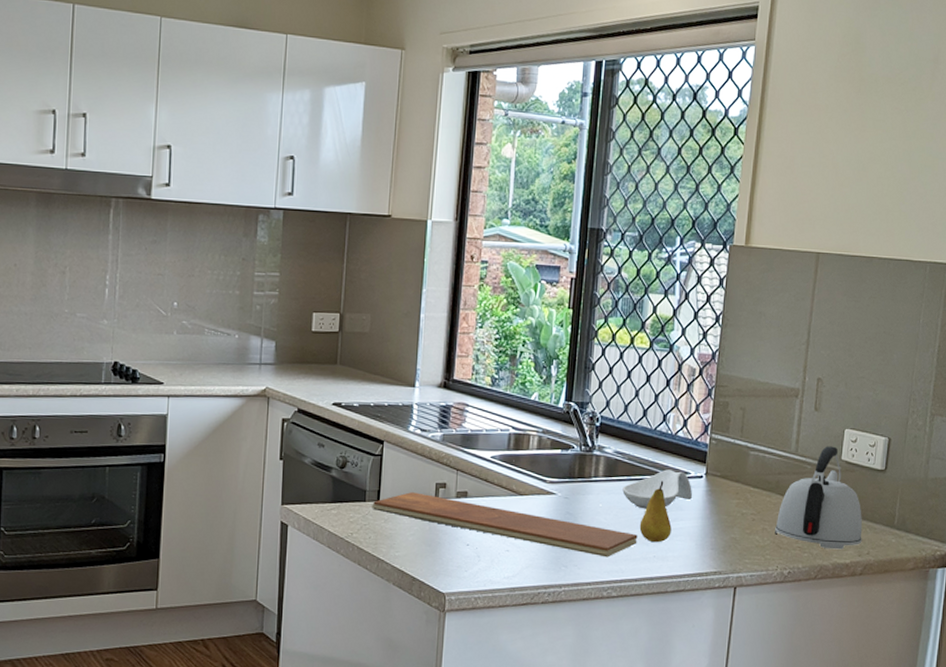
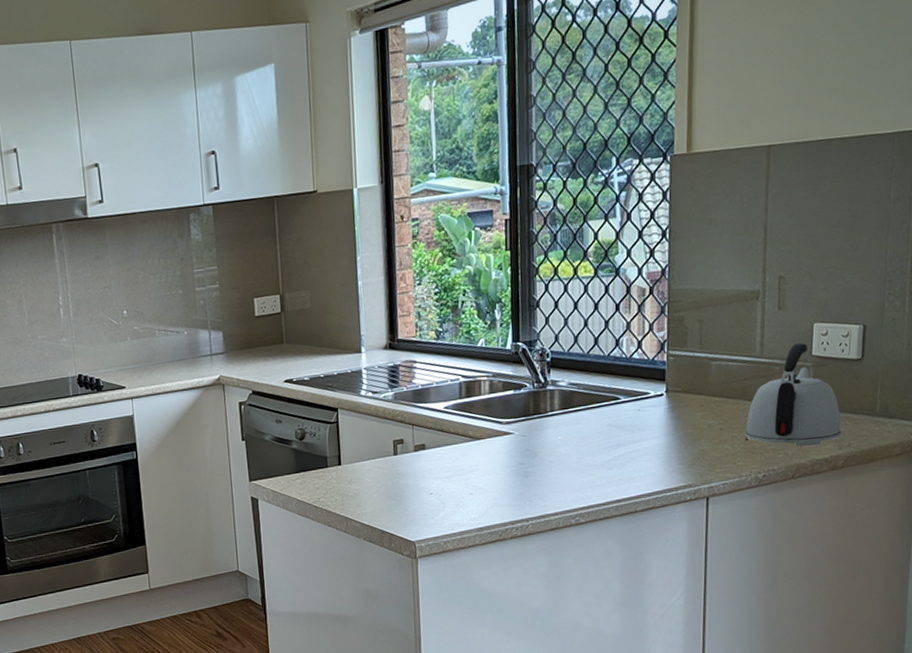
chopping board: present [372,492,638,558] -> none [334,452,601,487]
spoon rest: present [622,469,693,509] -> none [580,392,655,435]
fruit: present [639,481,672,543] -> none [601,405,636,466]

